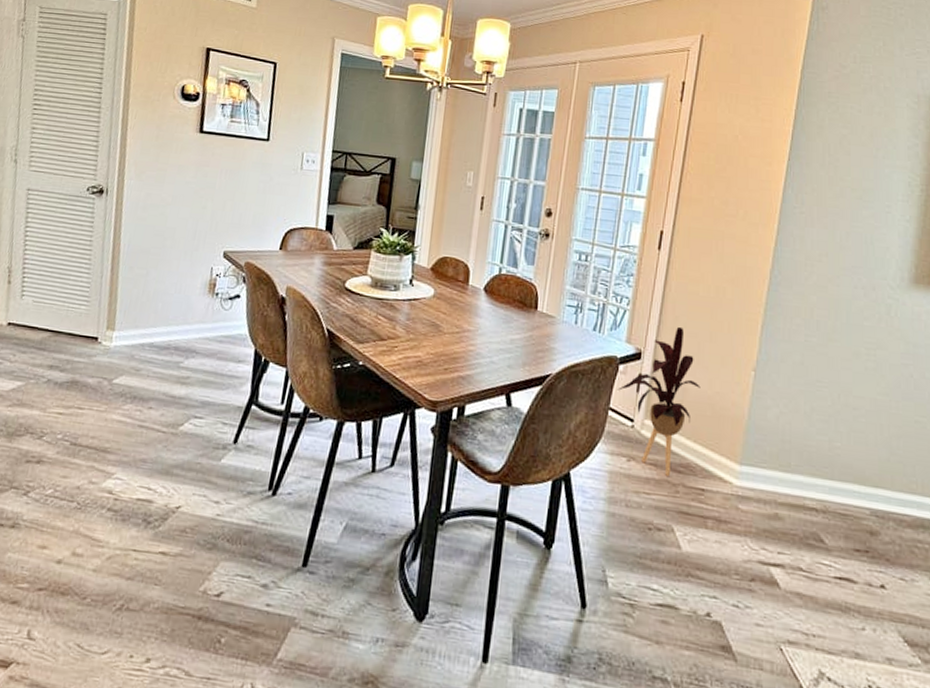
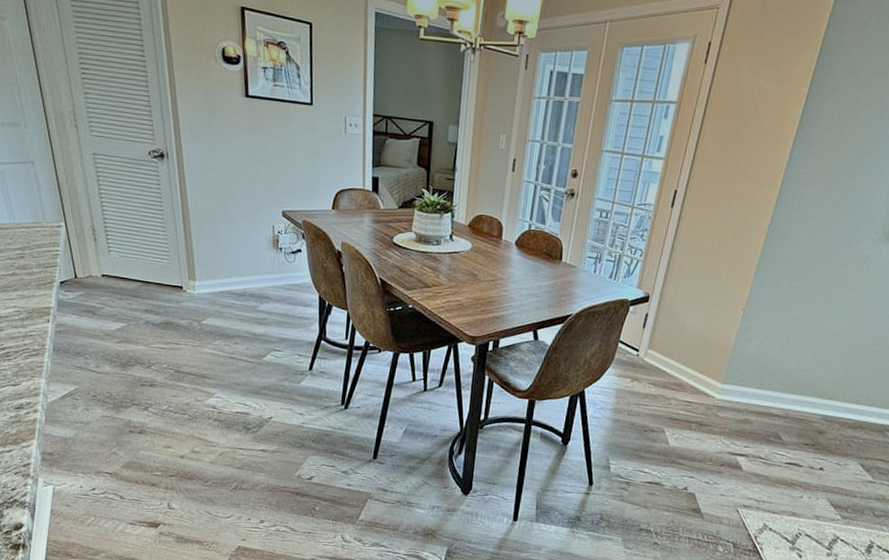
house plant: present [617,326,700,476] -> none [627,274,697,392]

